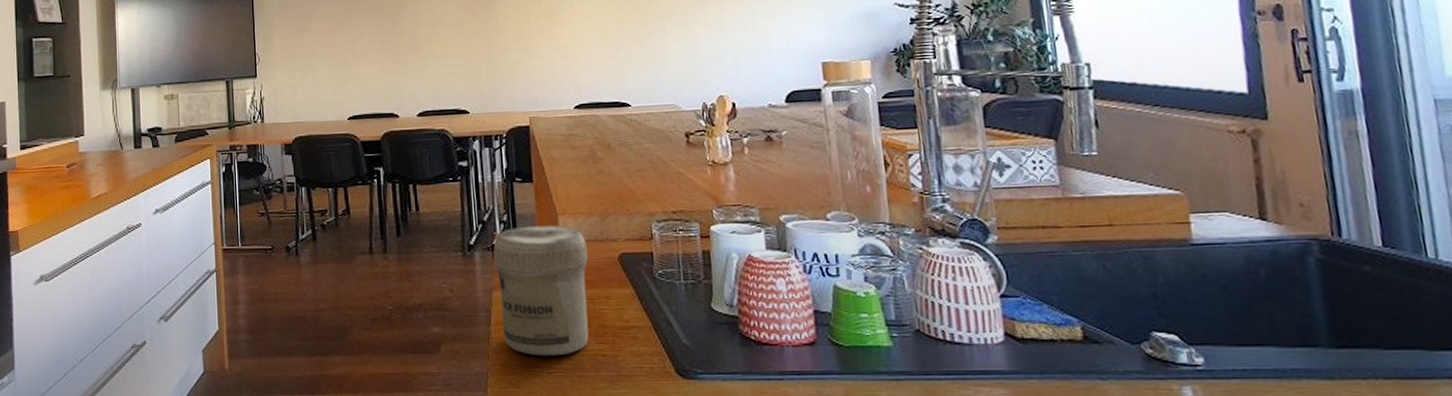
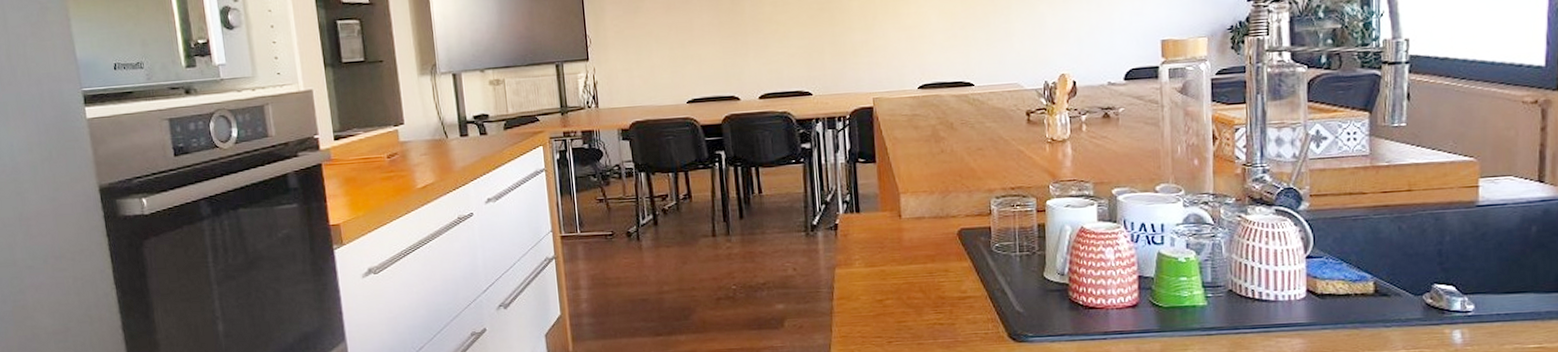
jar: present [493,225,589,356] -> none [836,203,928,327]

